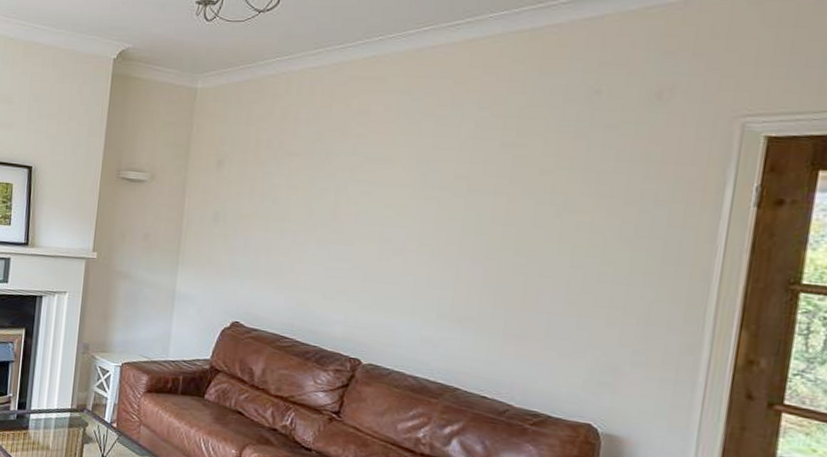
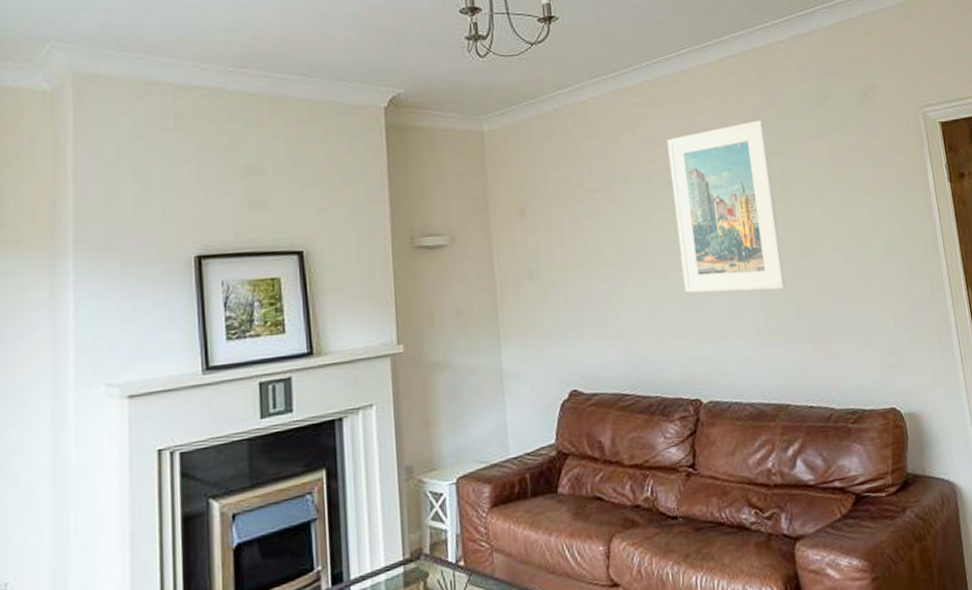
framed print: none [367,107,507,280] -> present [667,119,786,293]

